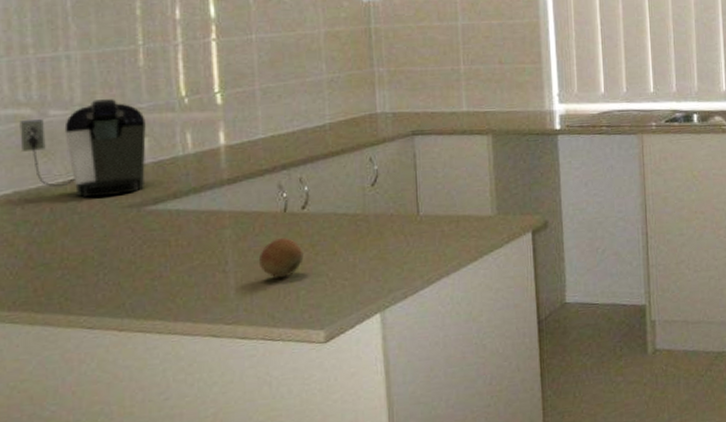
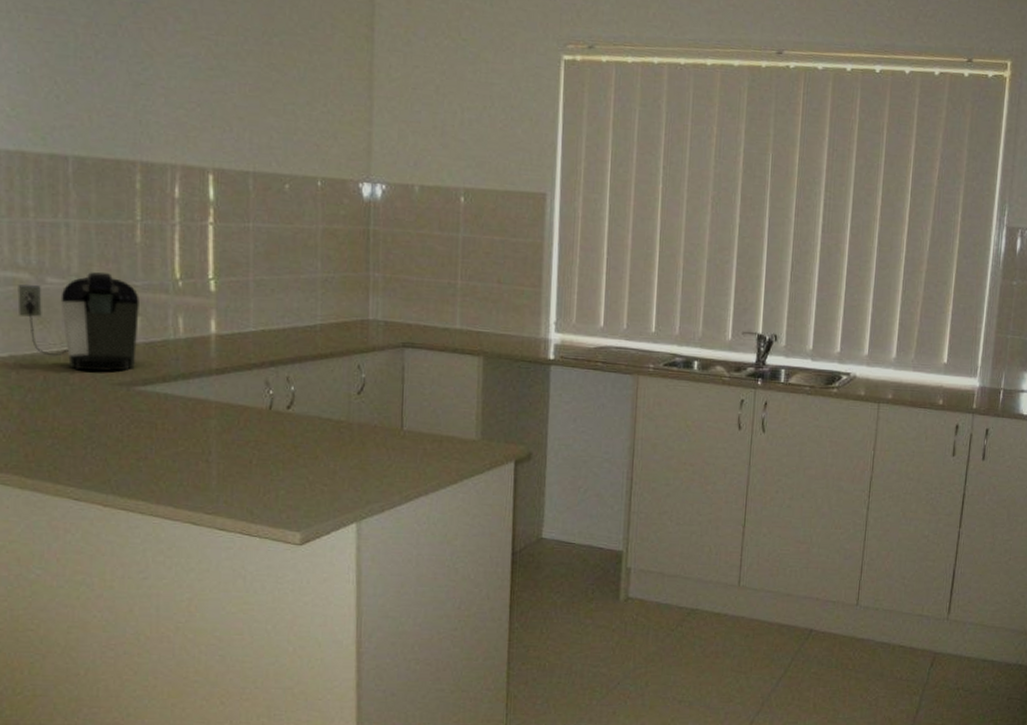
fruit: present [258,238,304,278] -> none [241,435,286,475]

